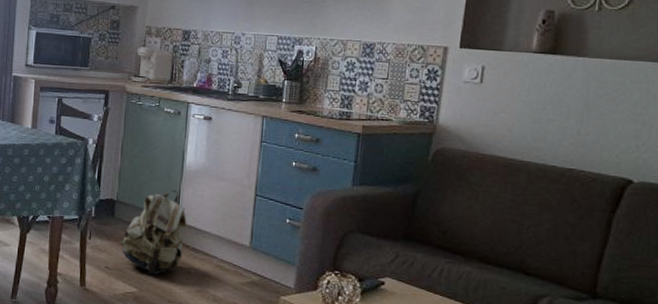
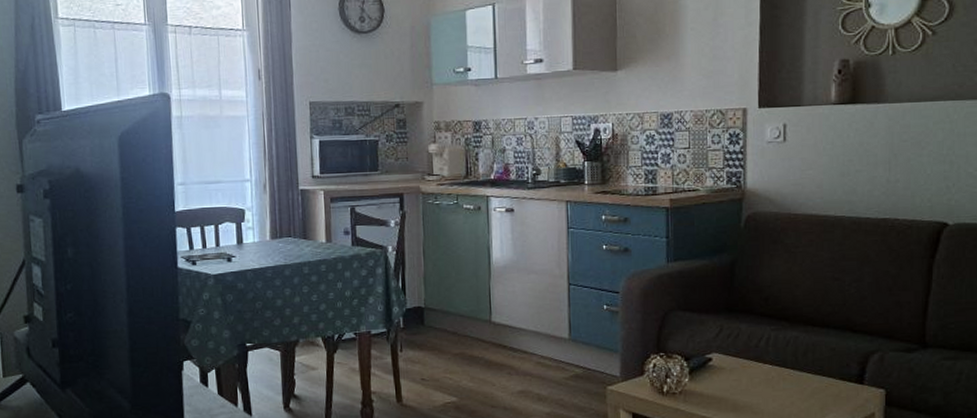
backpack: present [119,190,187,275] -> none [433,289,501,381]

